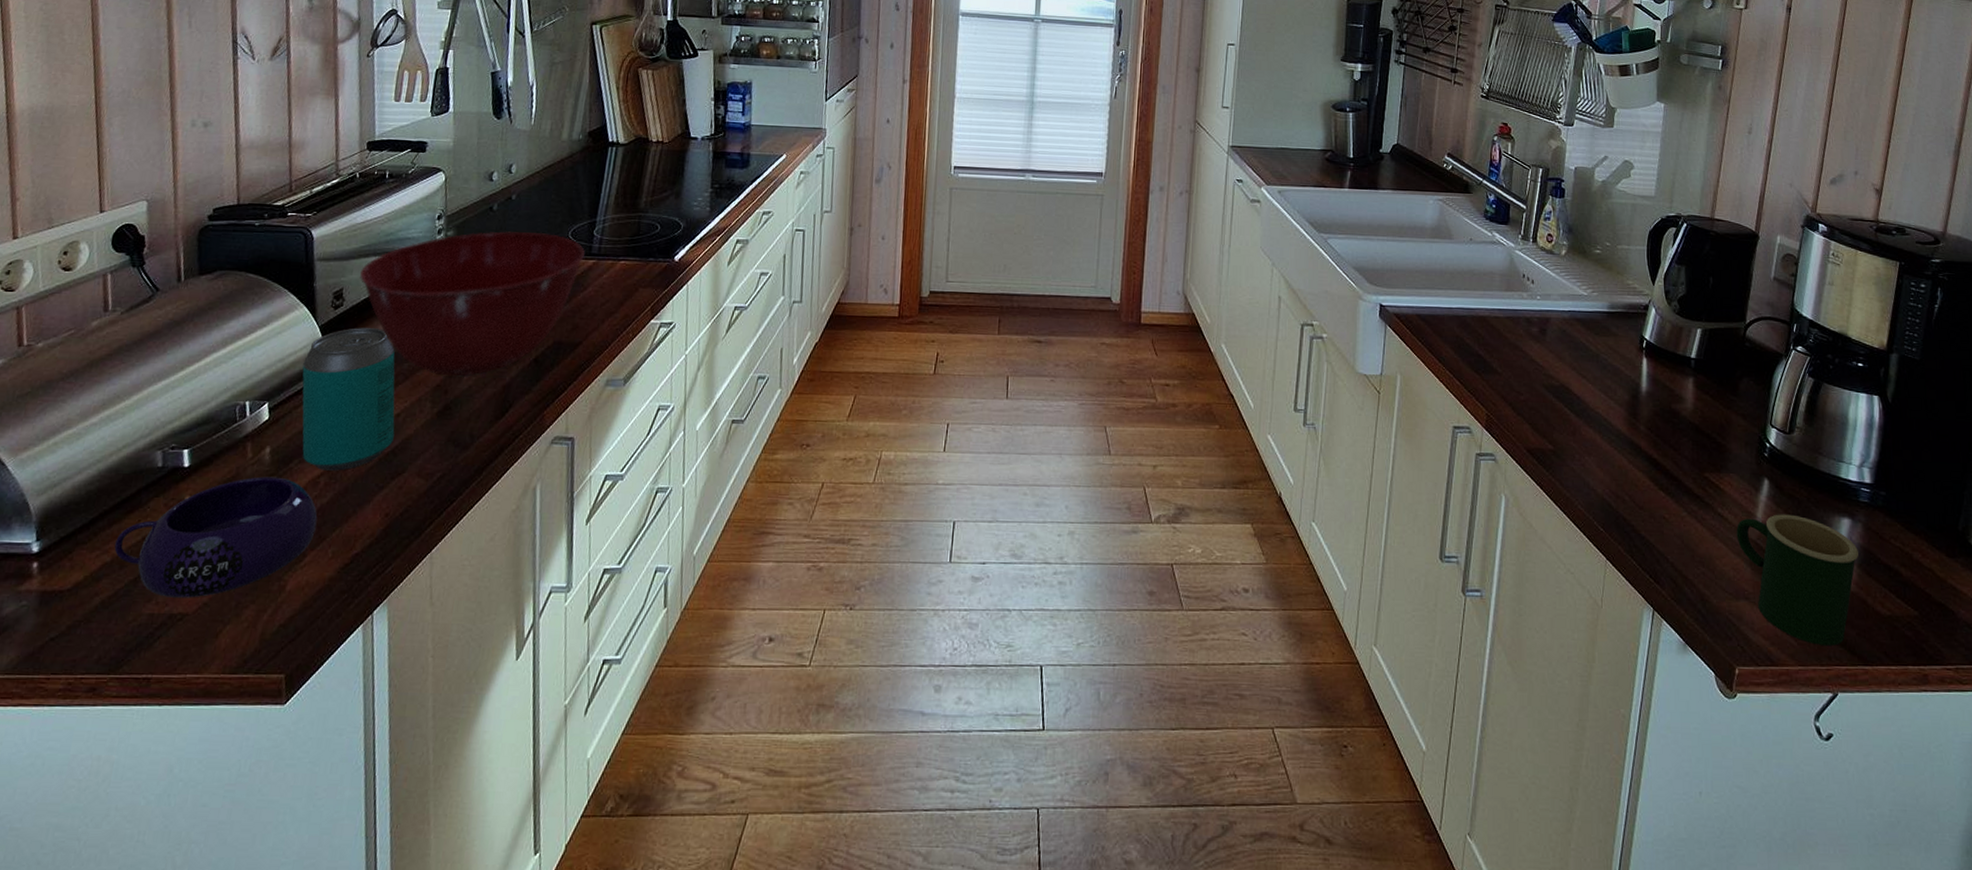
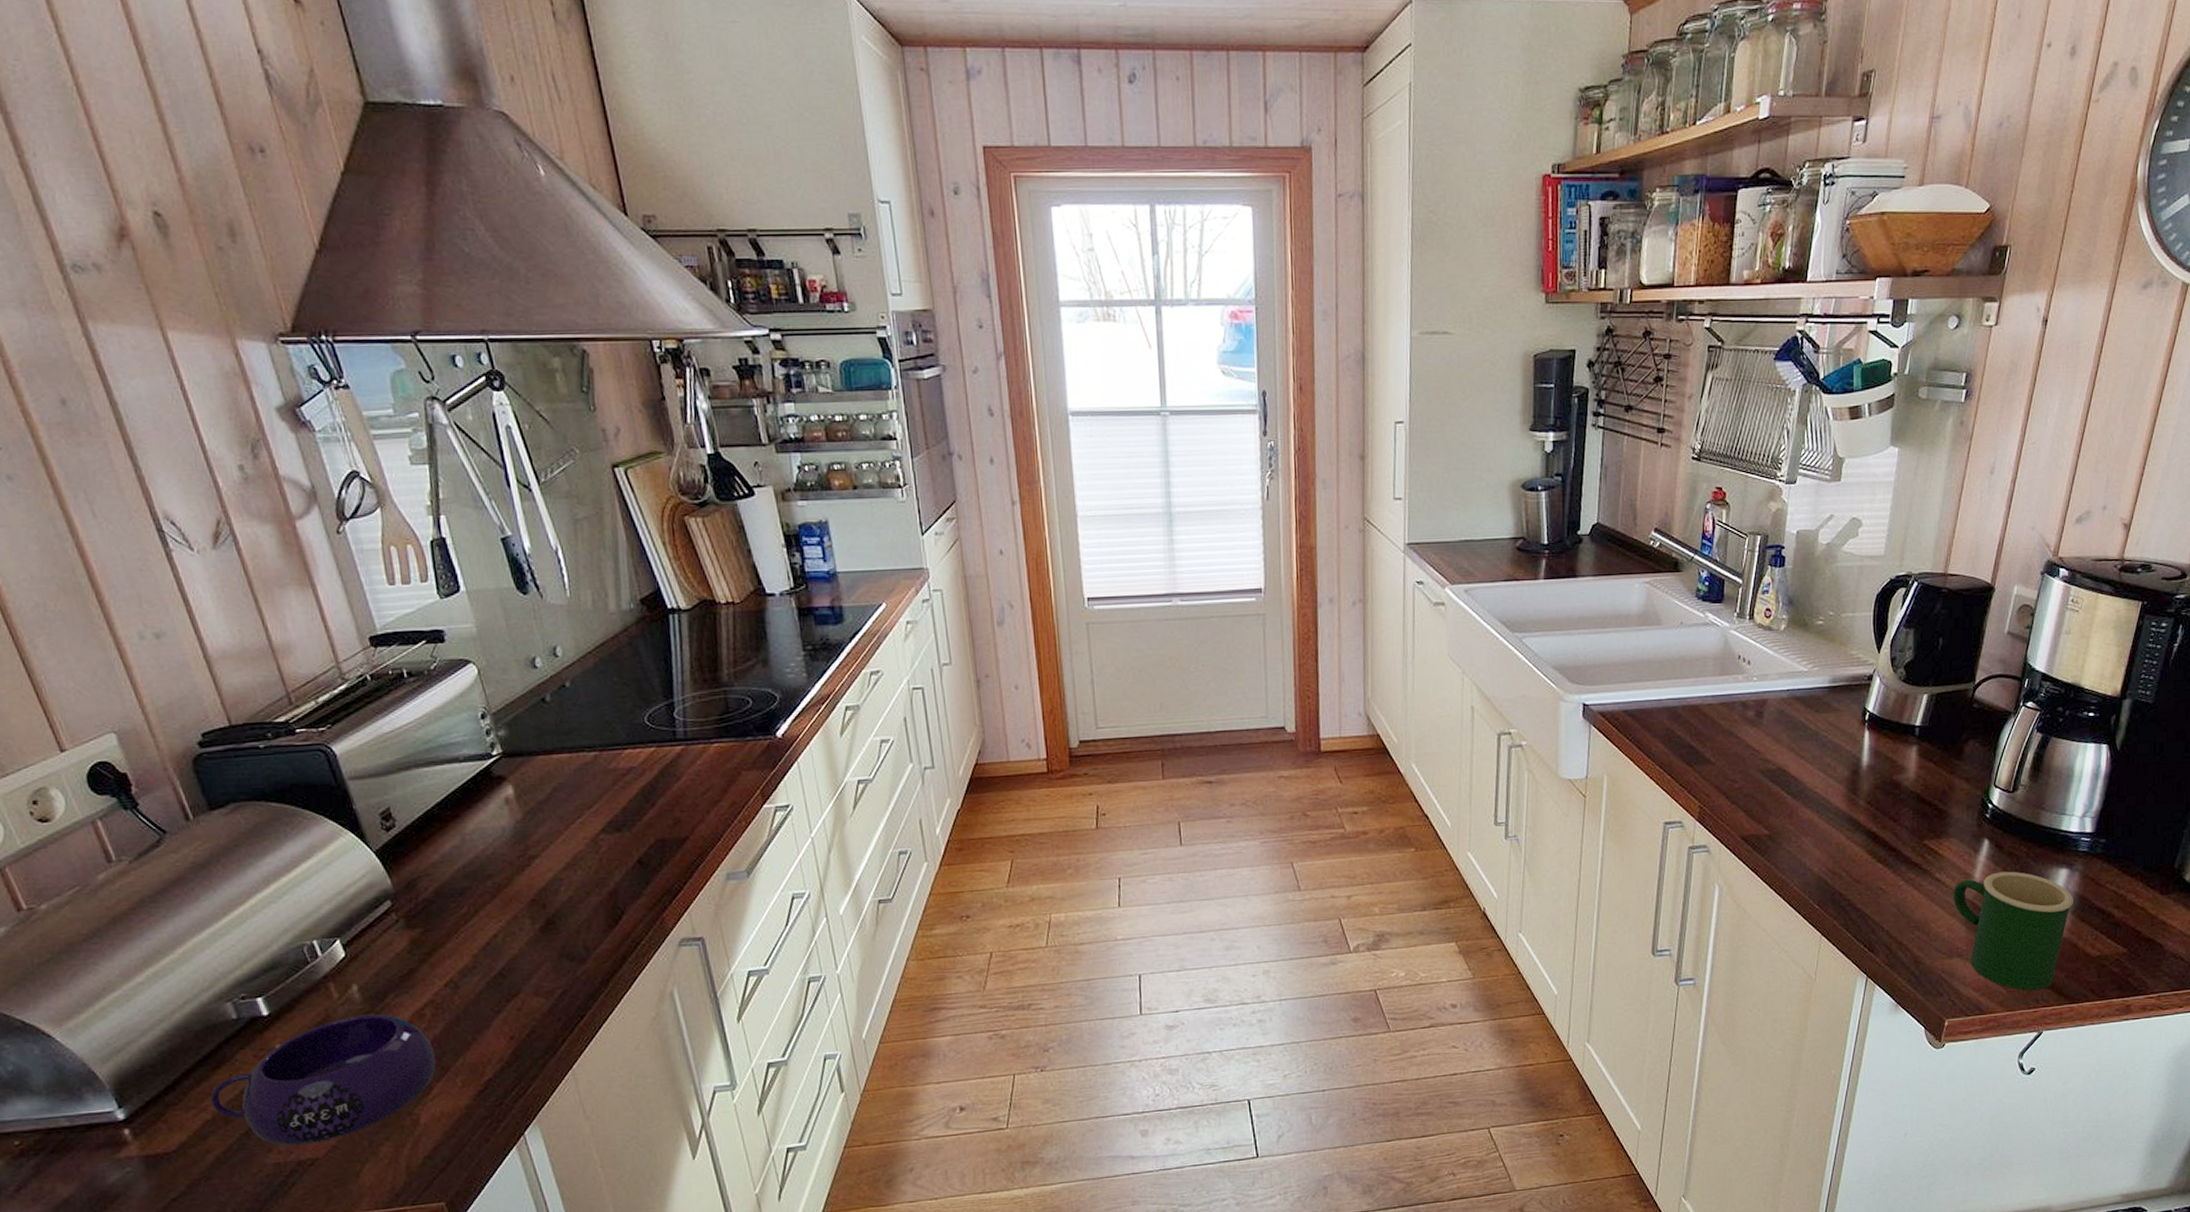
beverage can: present [302,327,395,471] -> none [367,847,498,1002]
mixing bowl: present [359,231,585,377] -> none [404,721,669,890]

